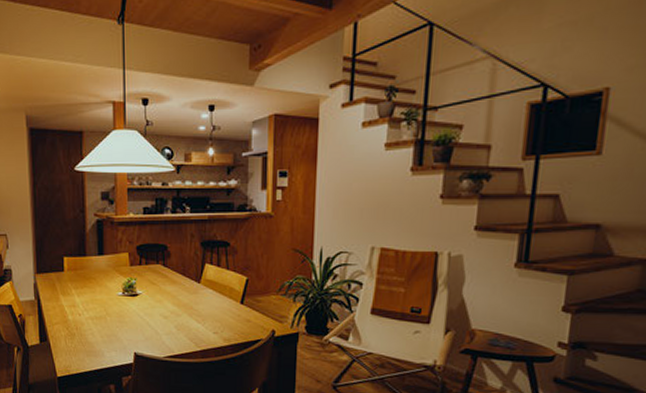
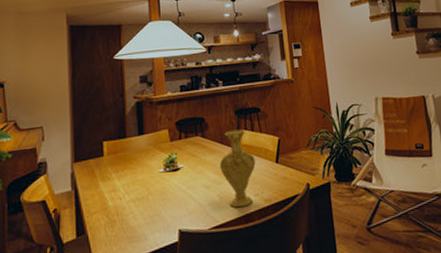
vase: none [180,262,218,342] -> present [220,129,256,208]

